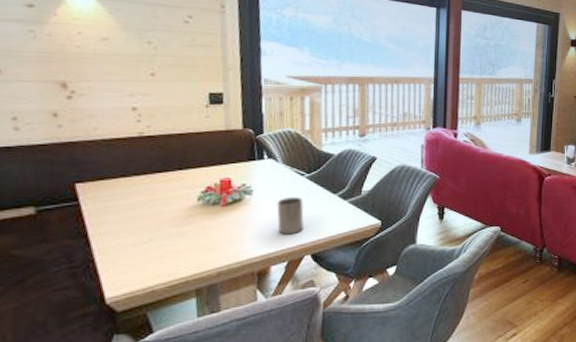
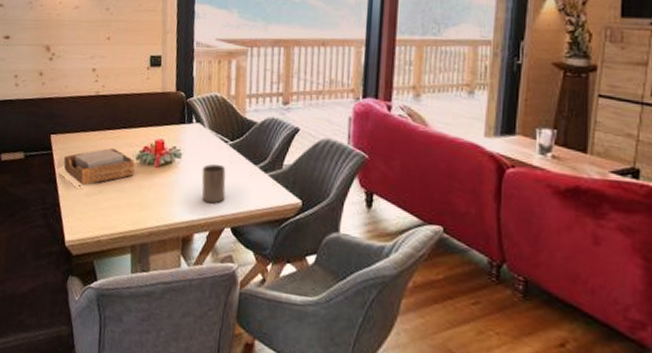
napkin holder: none [96,192,196,235] -> present [63,148,135,186]

